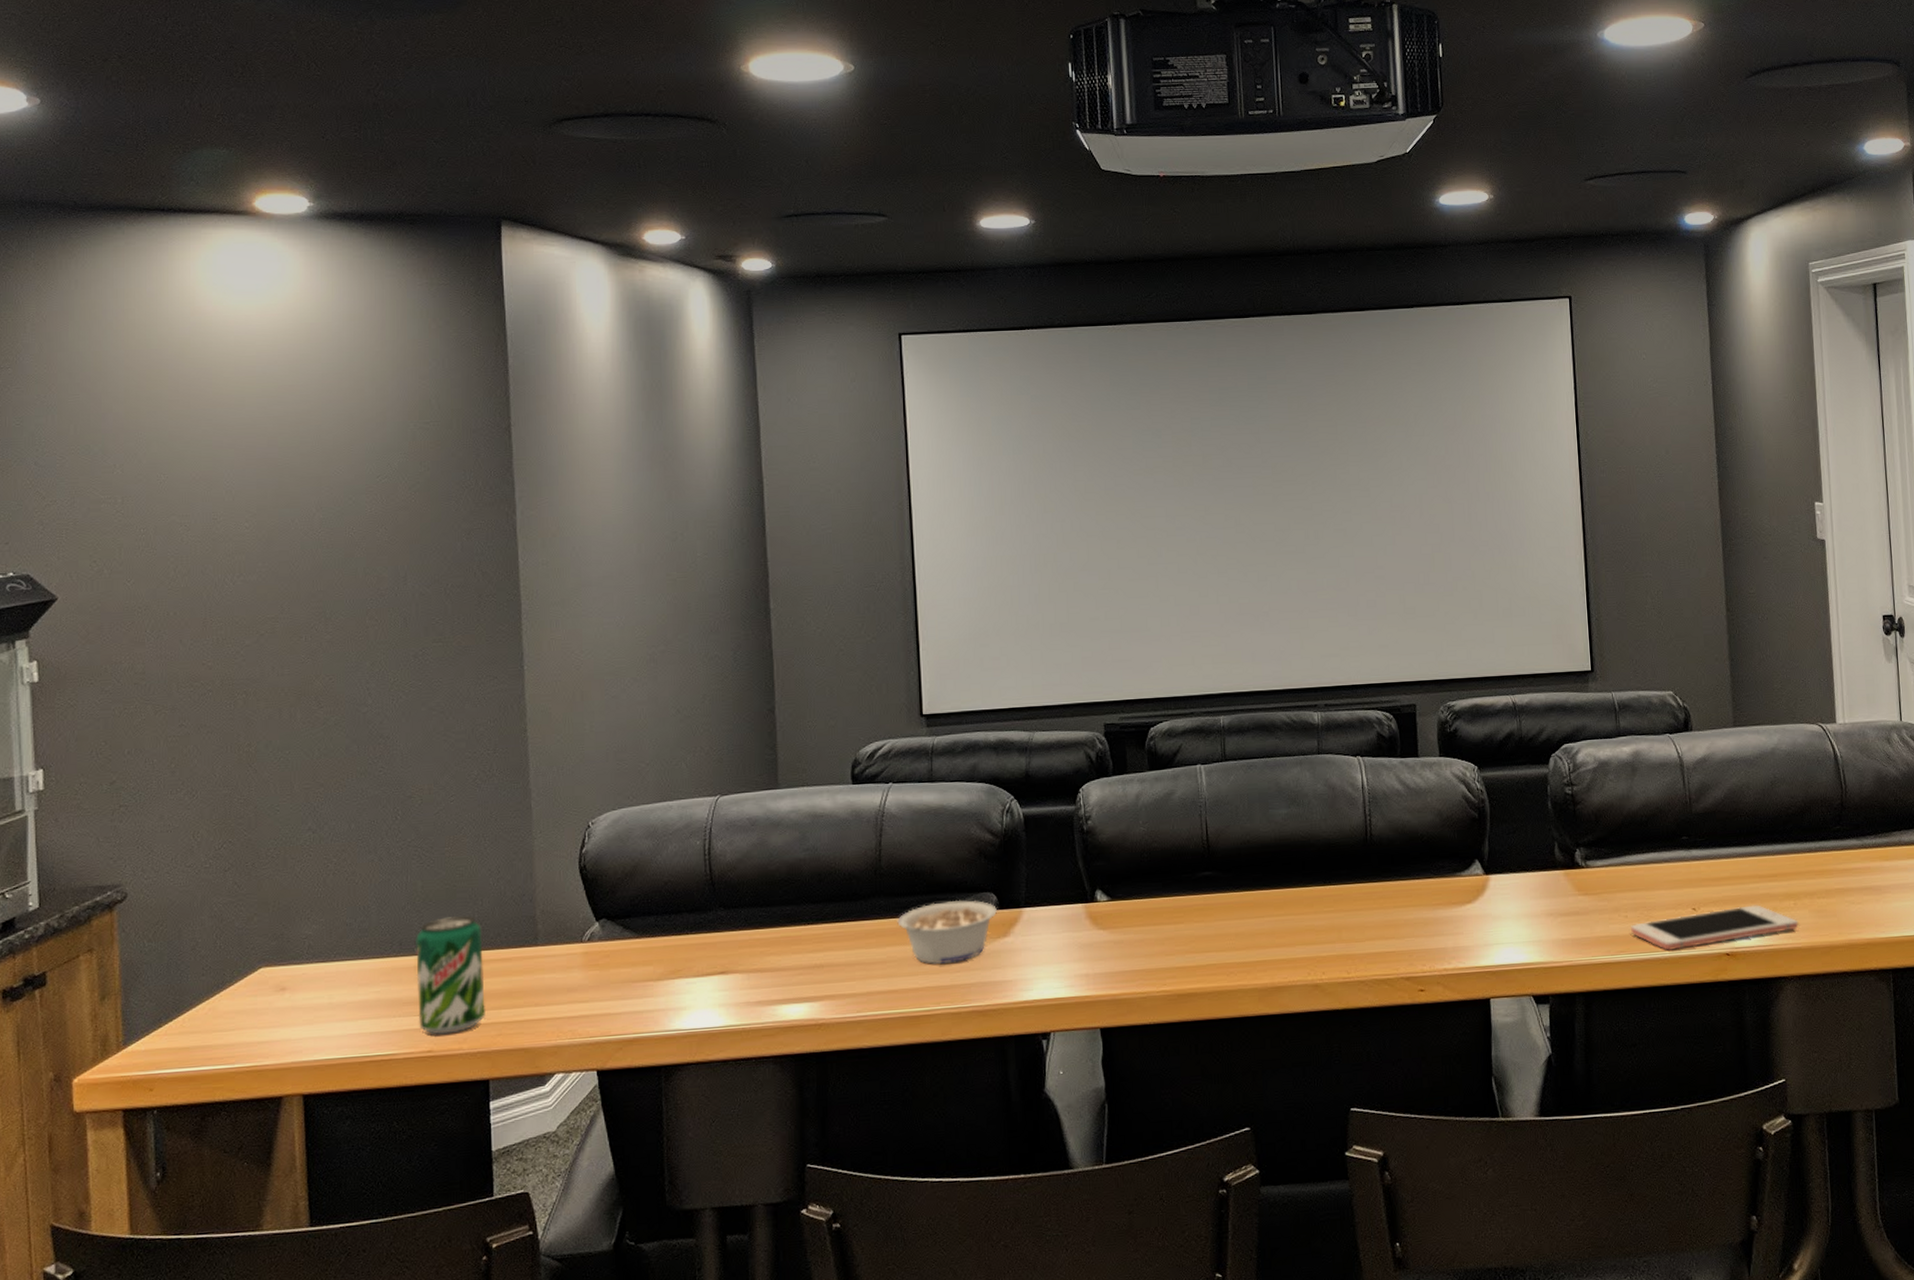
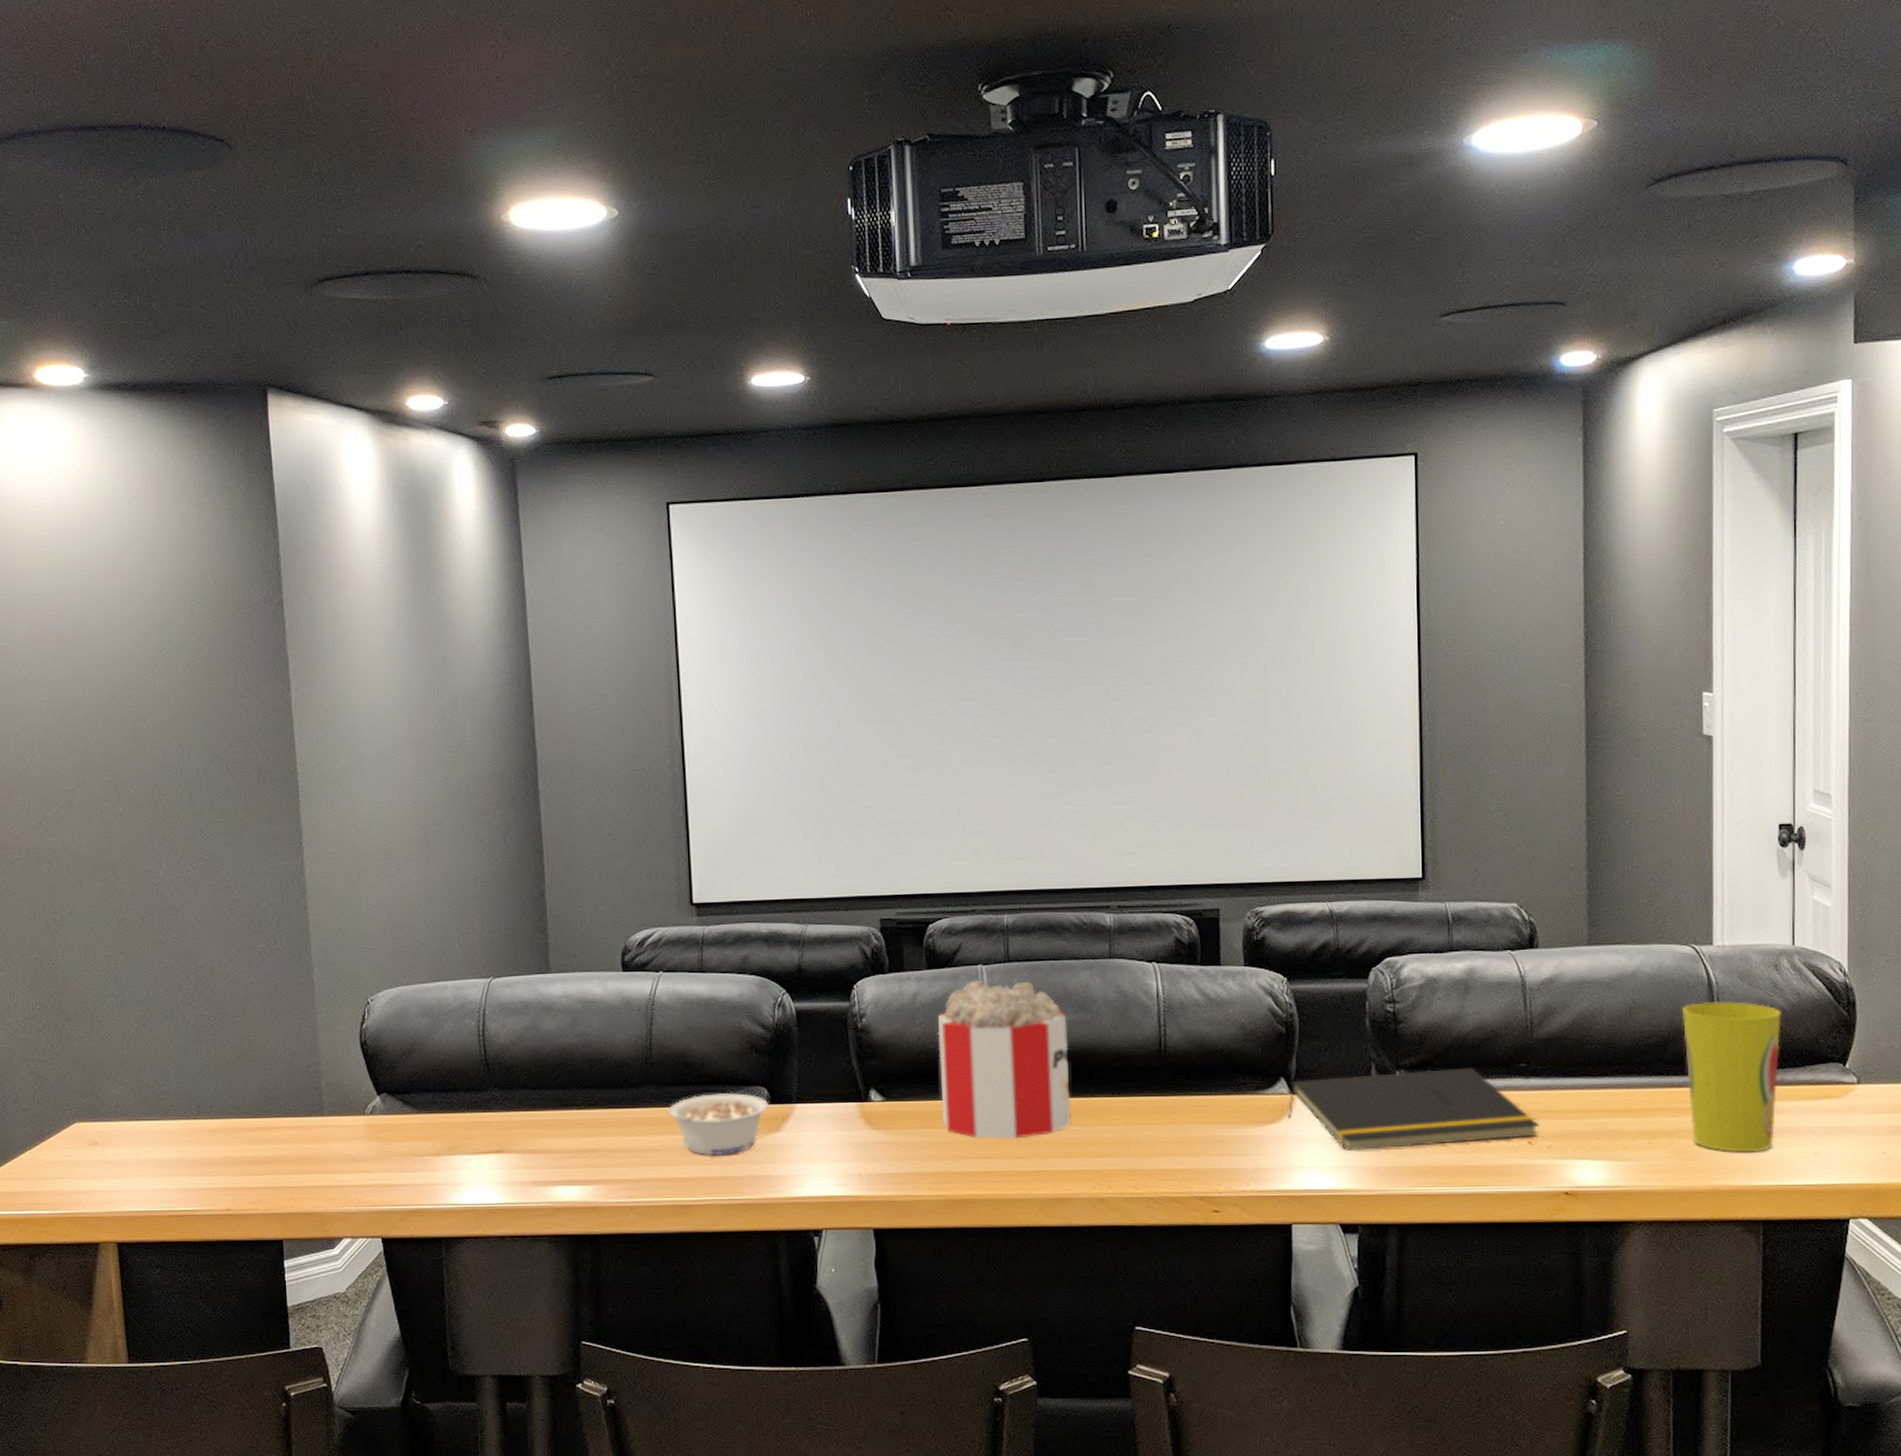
beverage can: present [416,916,485,1035] -> none [212,1084,277,1195]
popcorn: none [1160,778,1287,933] -> present [937,980,1071,1139]
notepad: none [1482,842,1702,925] -> present [1287,1067,1540,1150]
cell phone: present [1630,905,1799,951] -> none [1454,1142,1653,1186]
cup: none [1814,772,1897,909] -> present [1681,1001,1781,1153]

